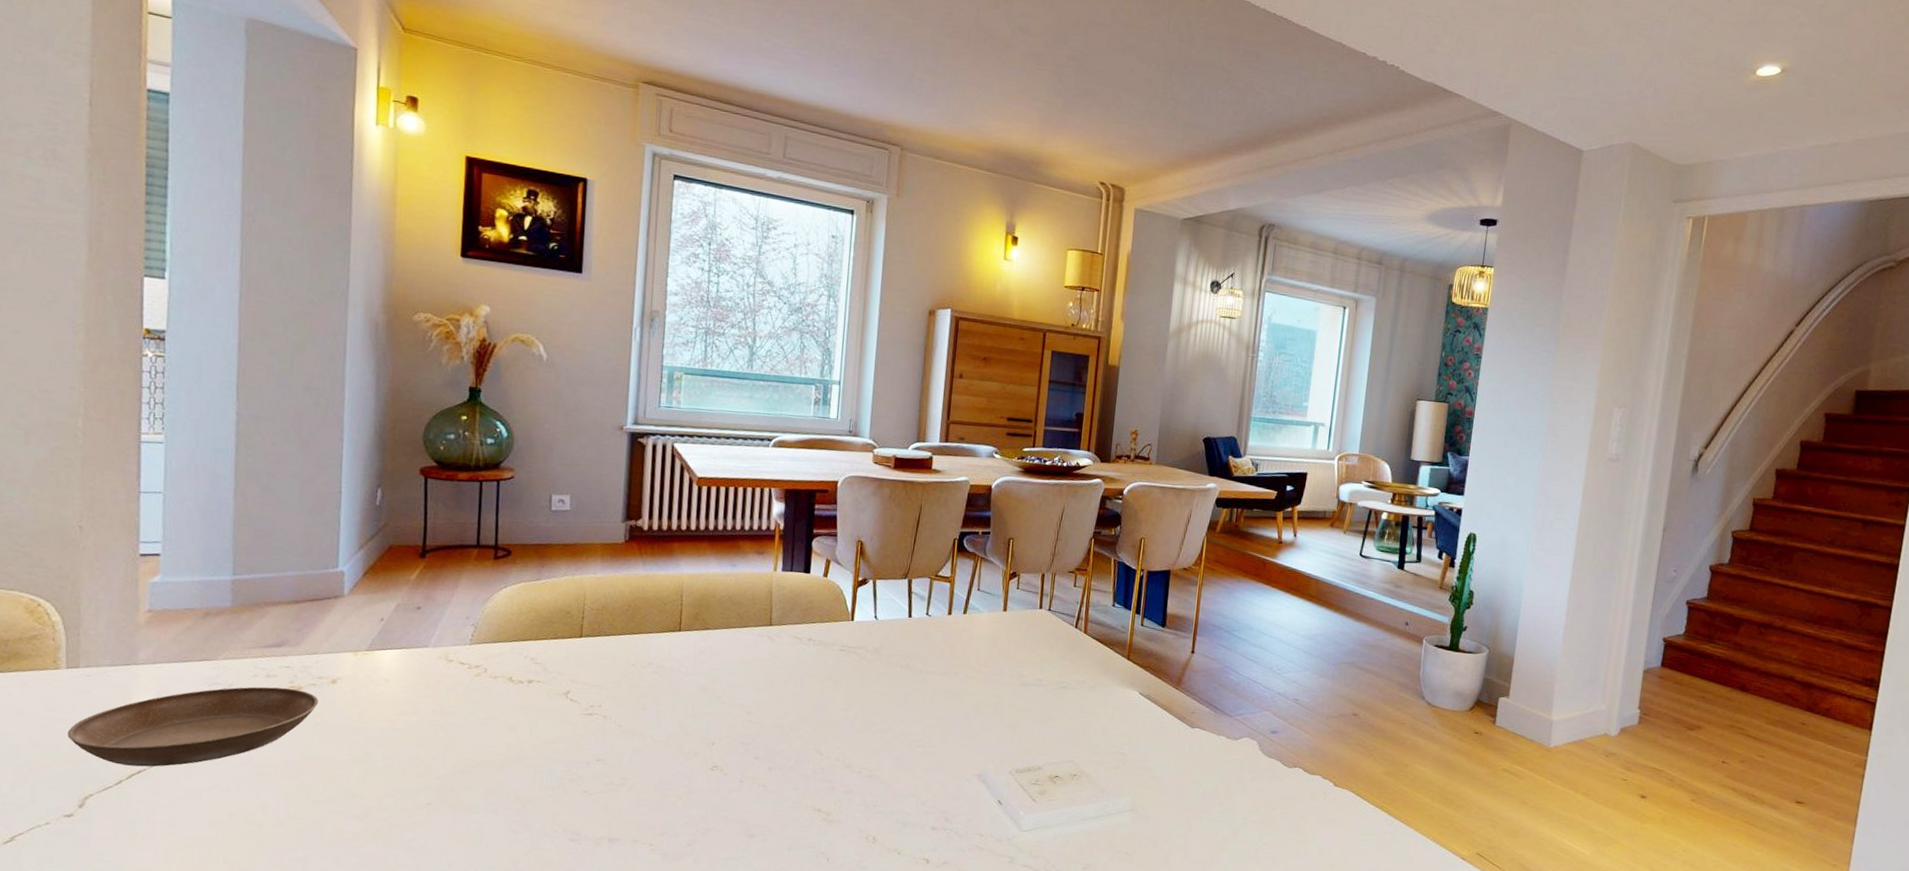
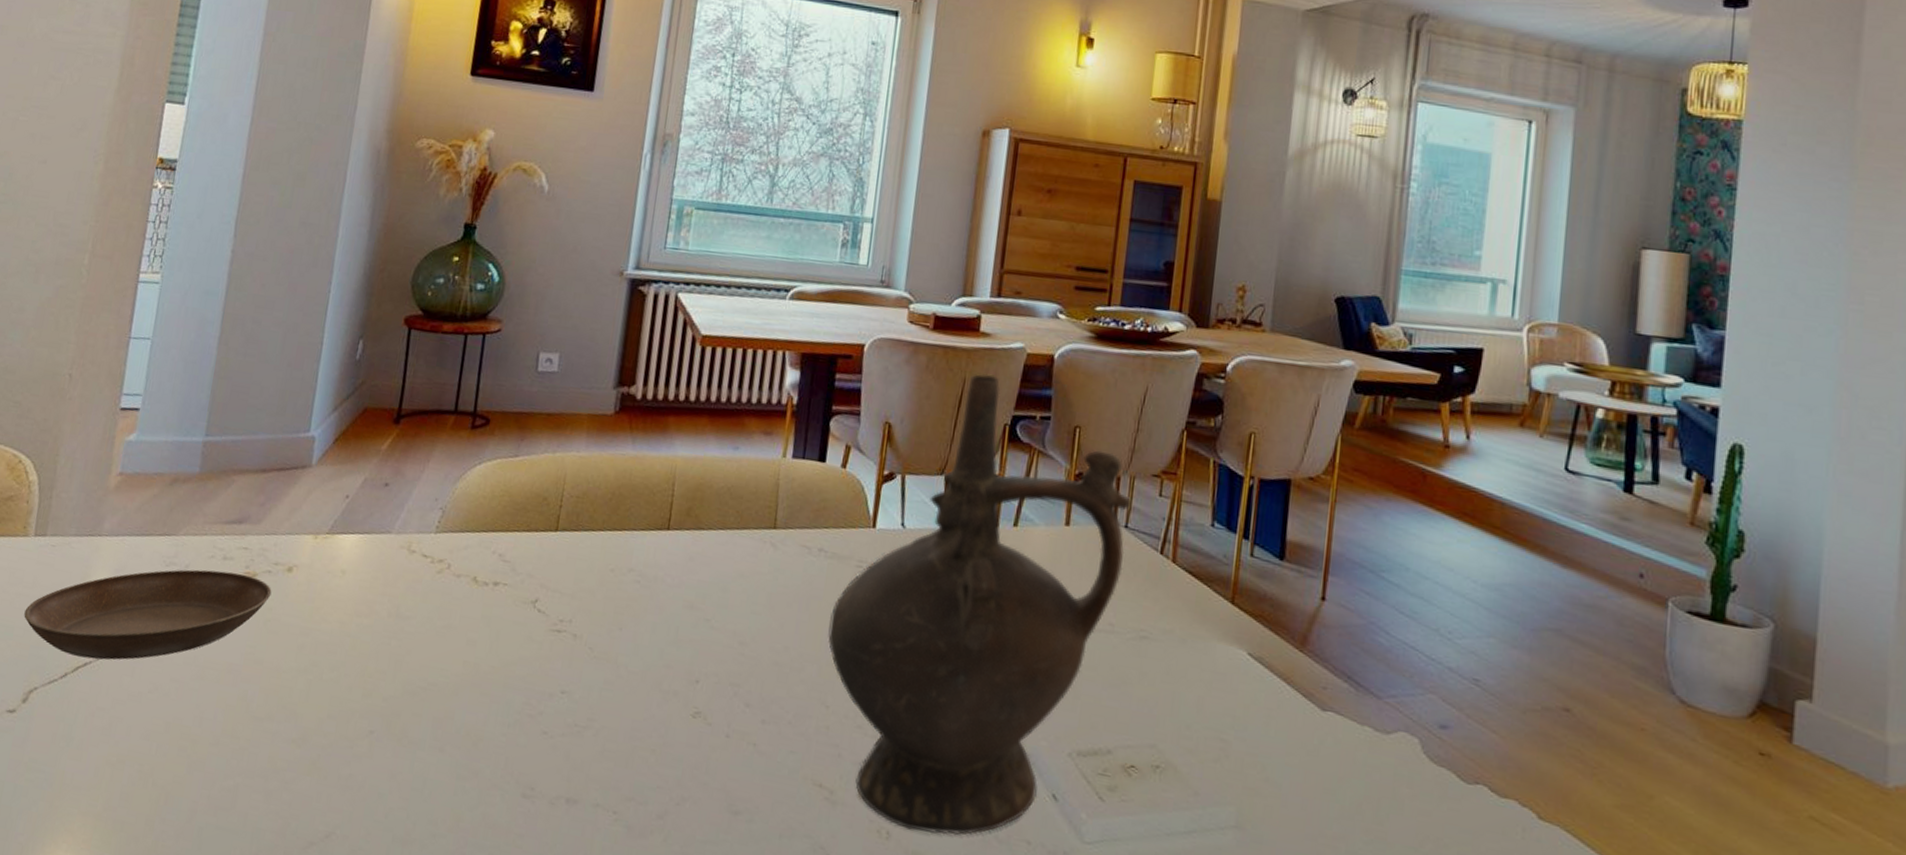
ceremonial vessel: none [819,501,1054,836] -> present [828,374,1132,836]

